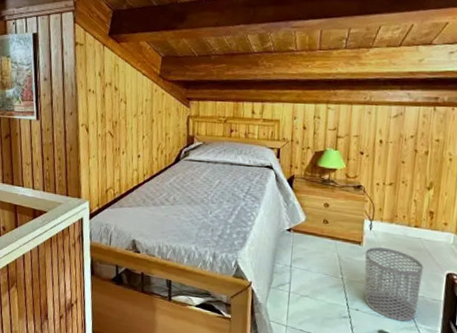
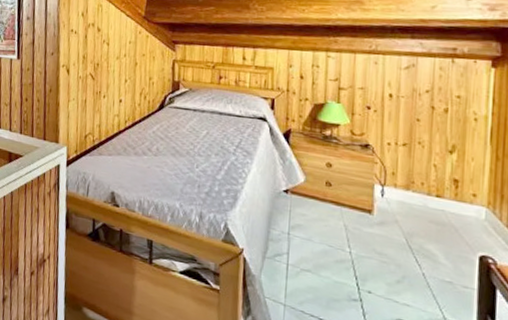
waste bin: present [364,247,423,322] -> none [377,217,449,312]

